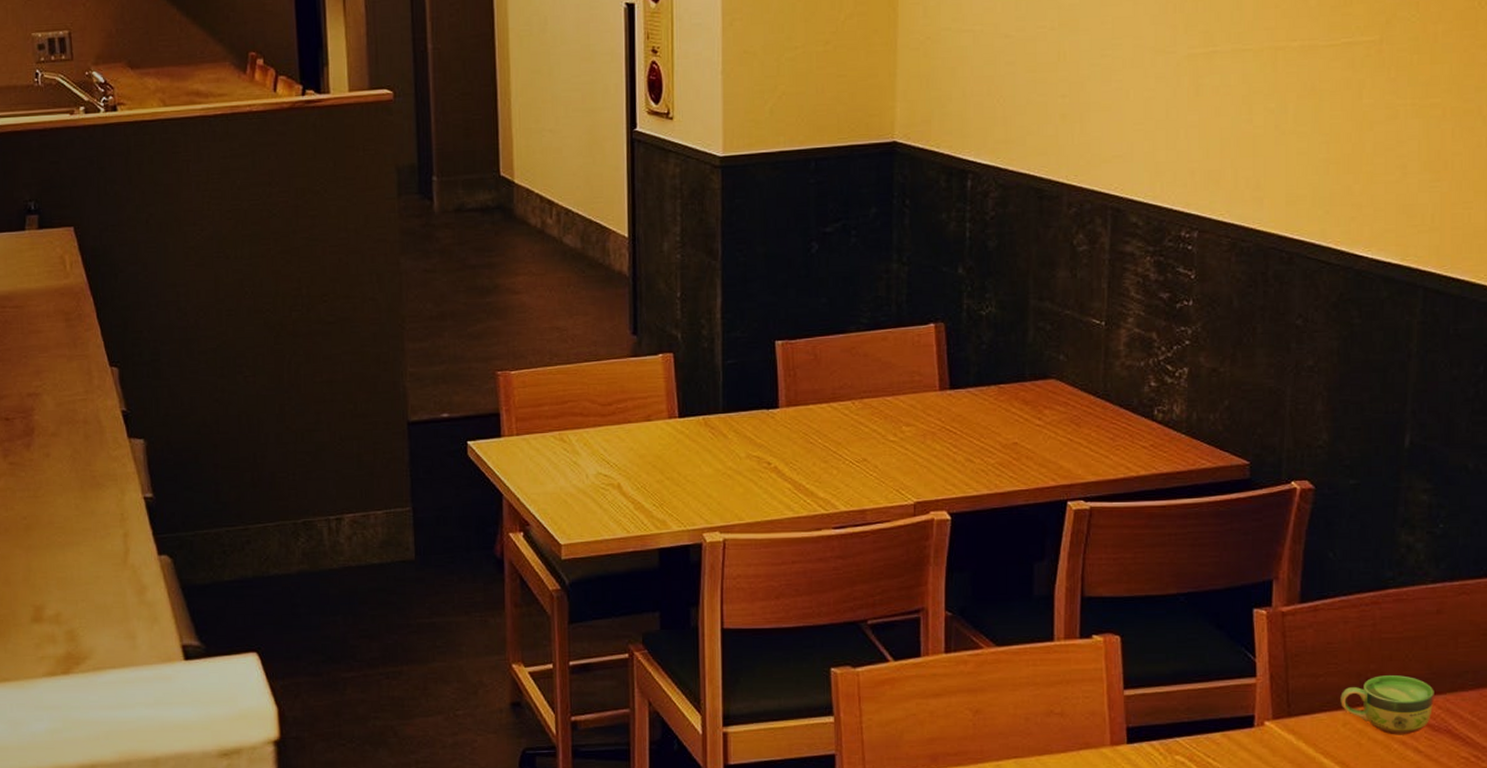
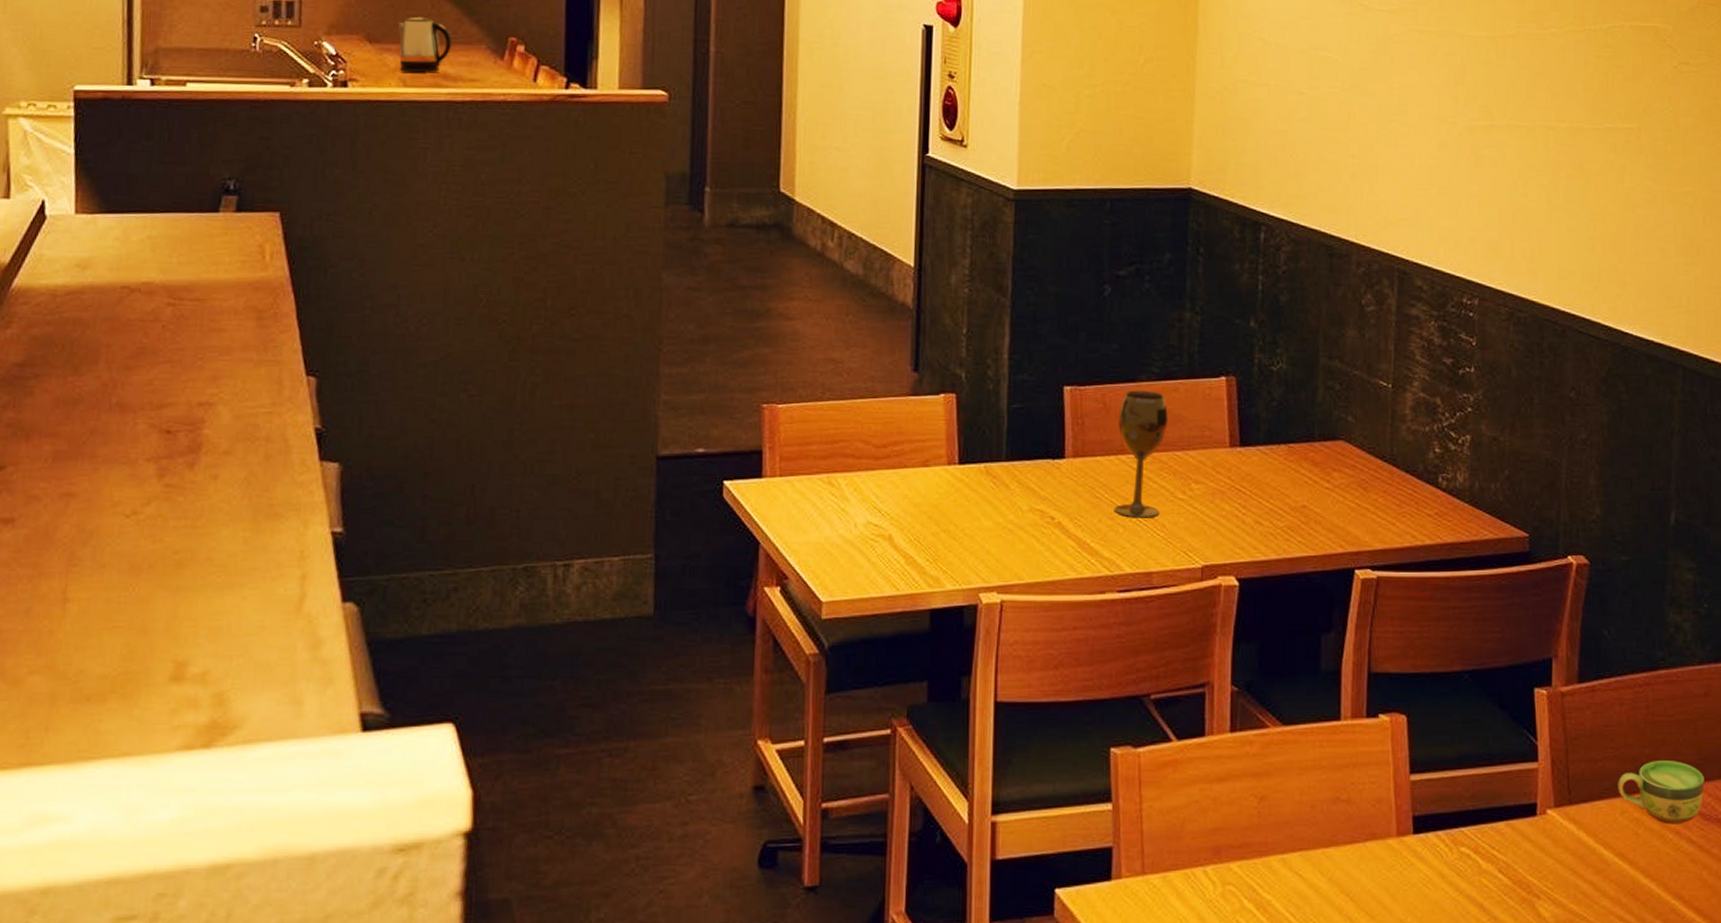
kettle: none [153,40,201,93] -> present [397,16,453,73]
wine glass: none [827,341,878,460] -> present [1114,390,1168,518]

